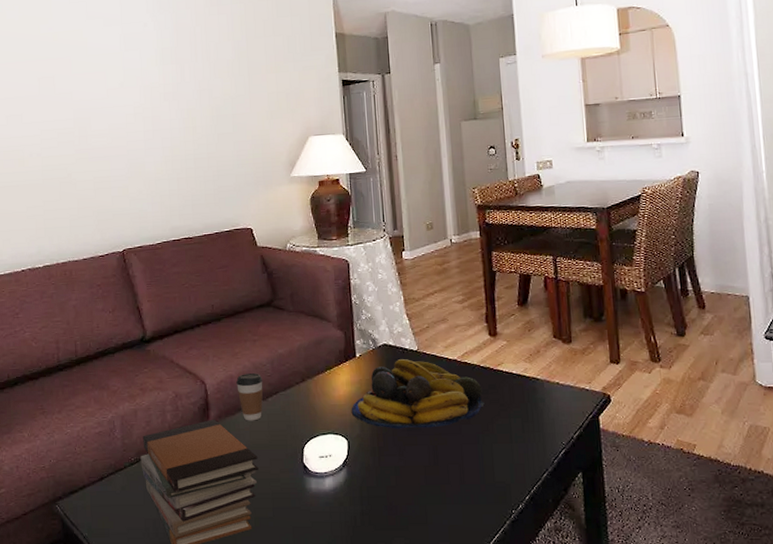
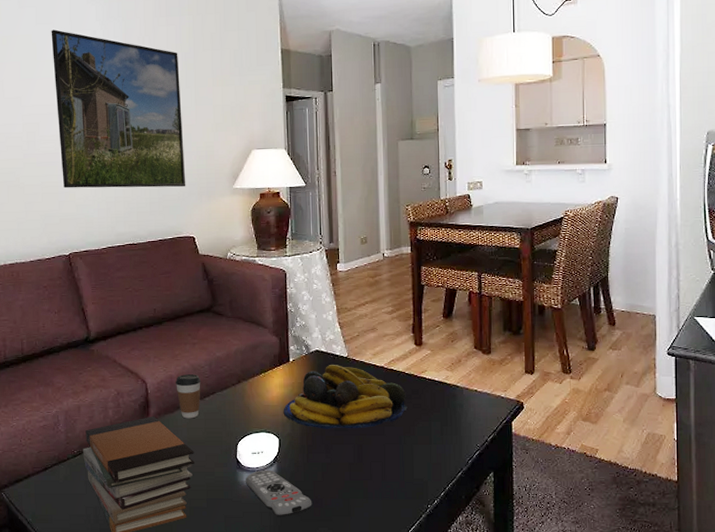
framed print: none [101,23,242,183] -> present [51,29,186,189]
remote control: none [313,474,387,527] -> present [246,470,312,517]

